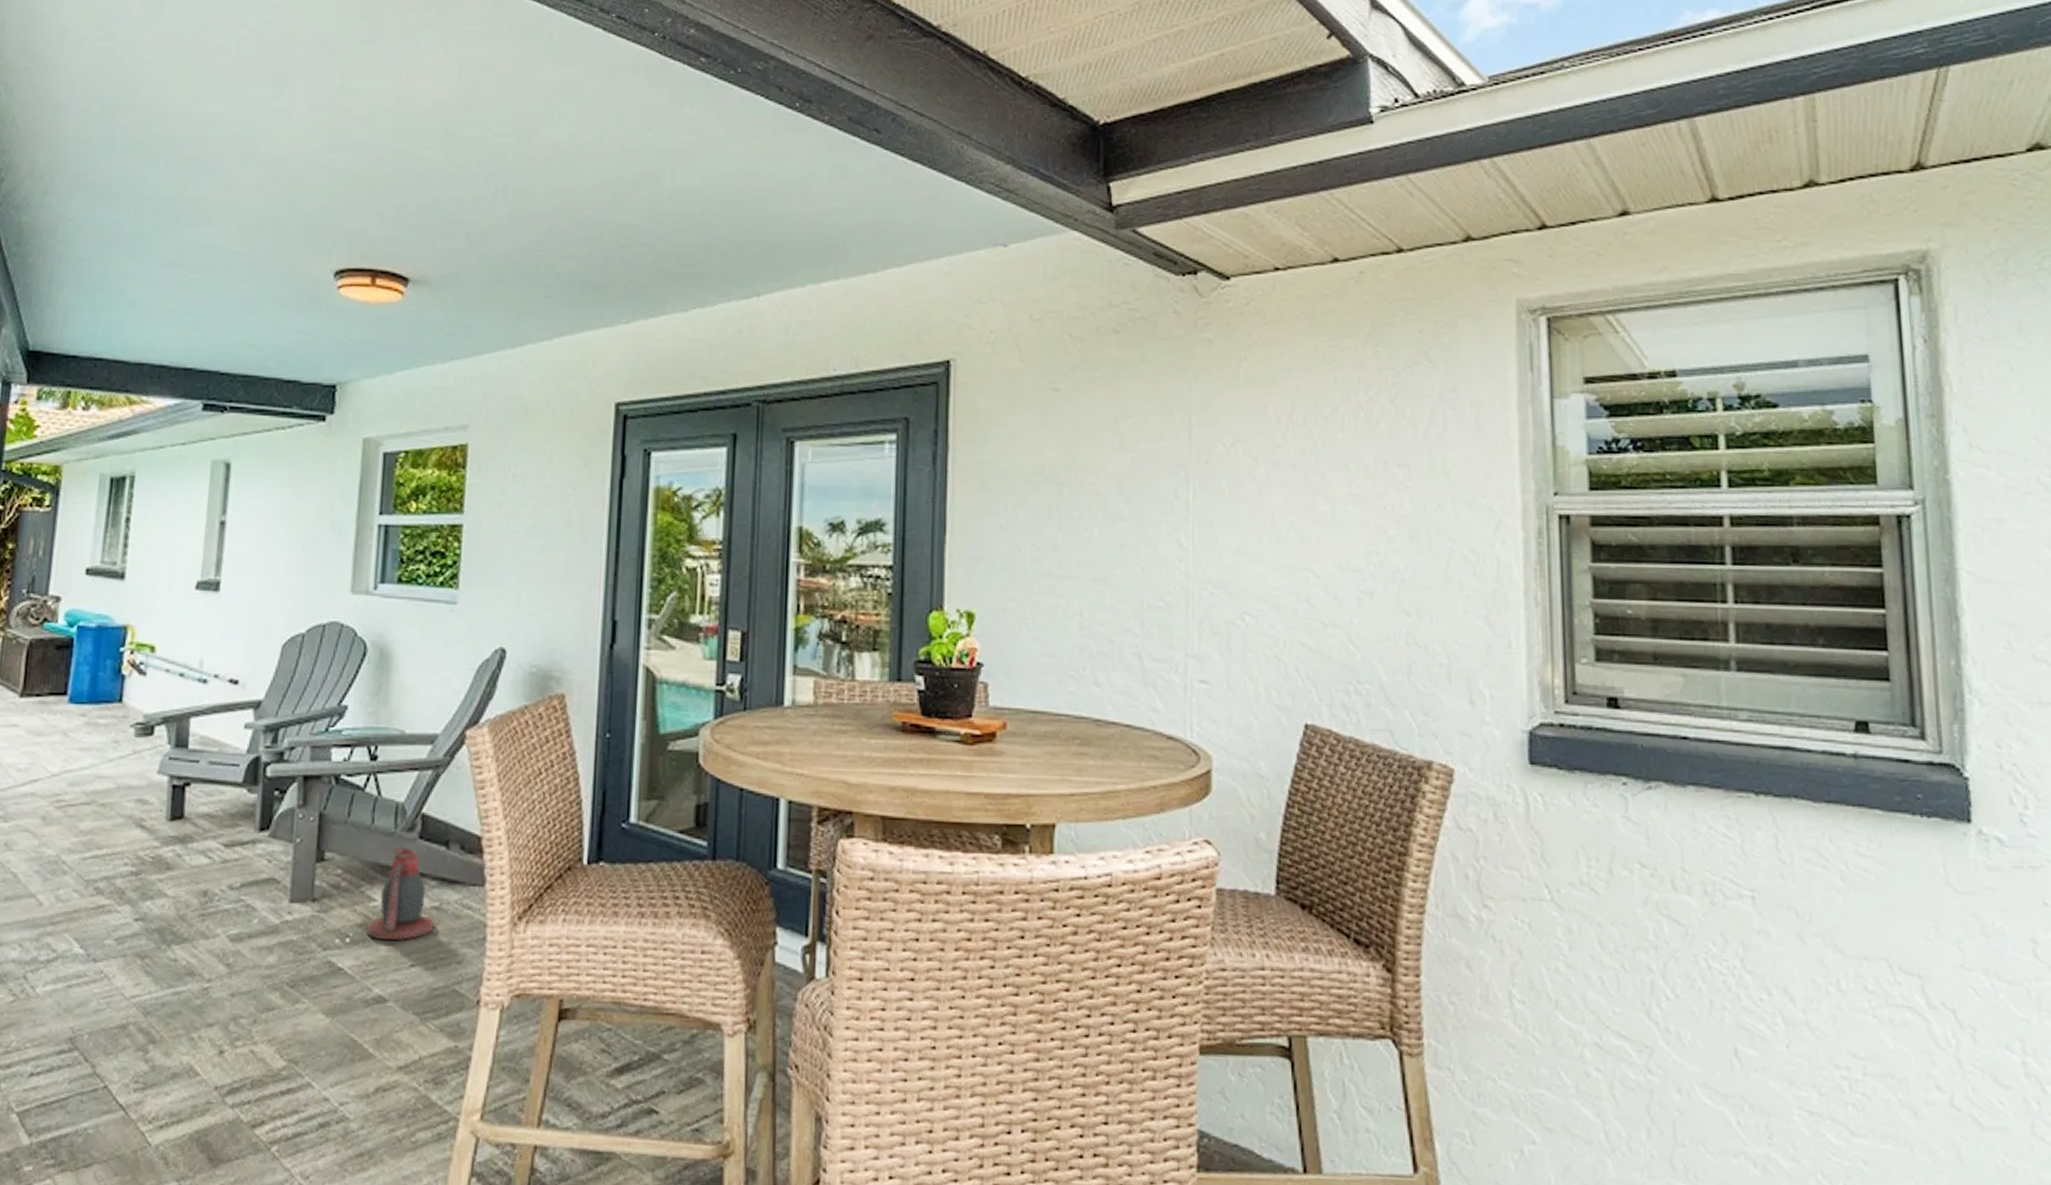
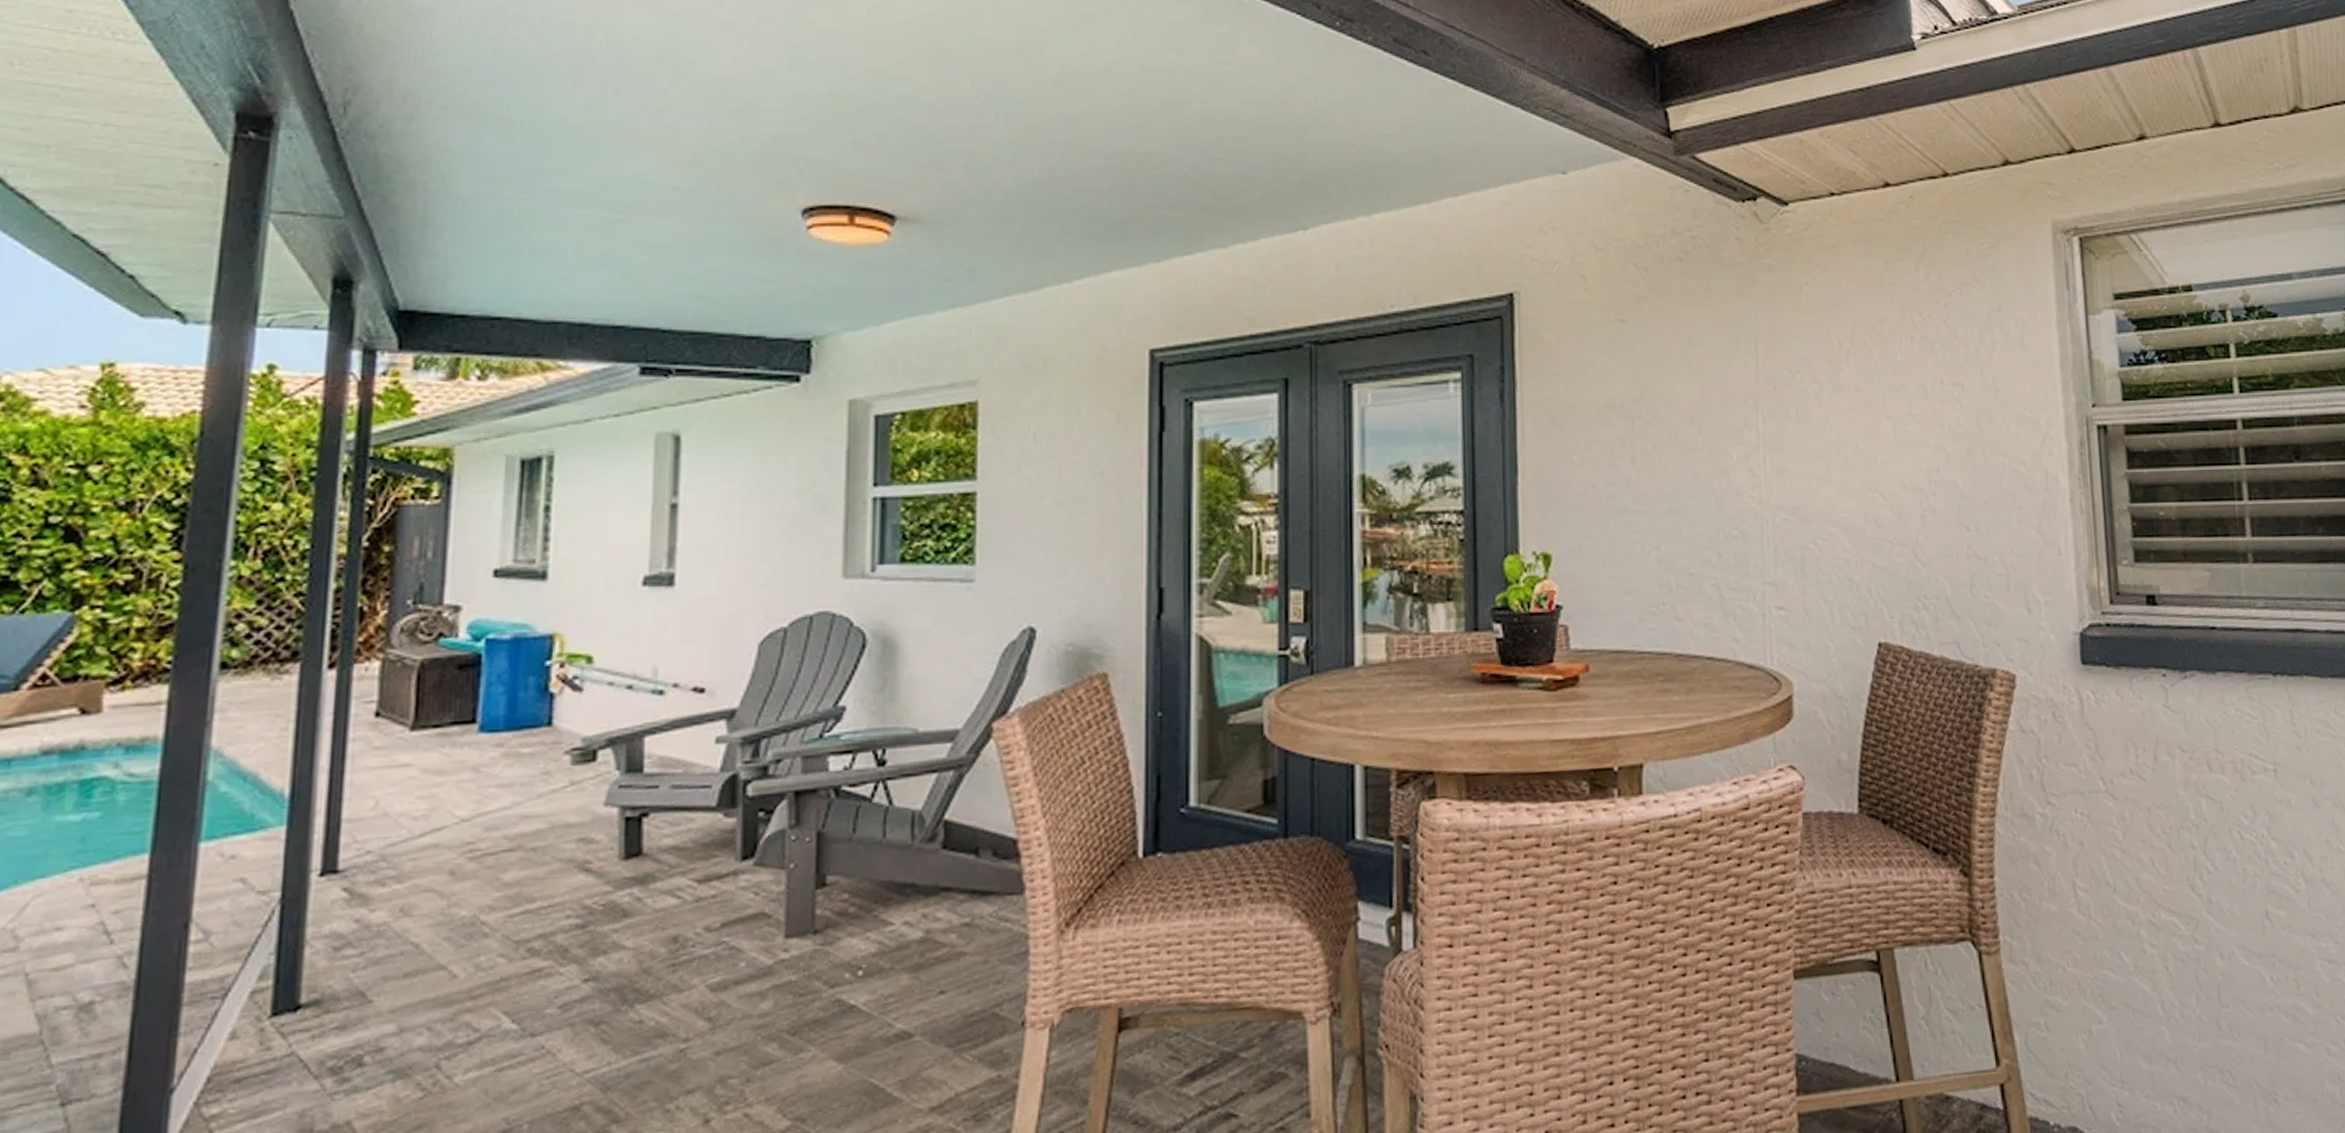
lantern: present [366,846,435,941] -> none [883,859,967,968]

